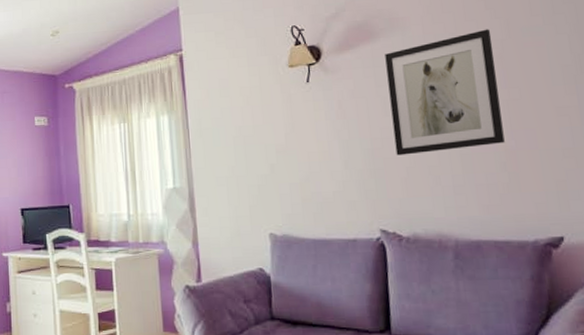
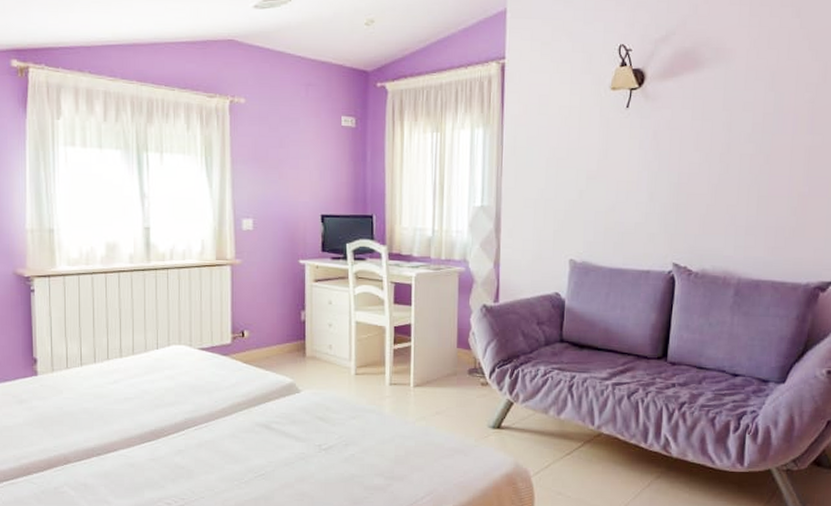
wall art: present [385,29,505,156] -> none [700,70,809,192]

